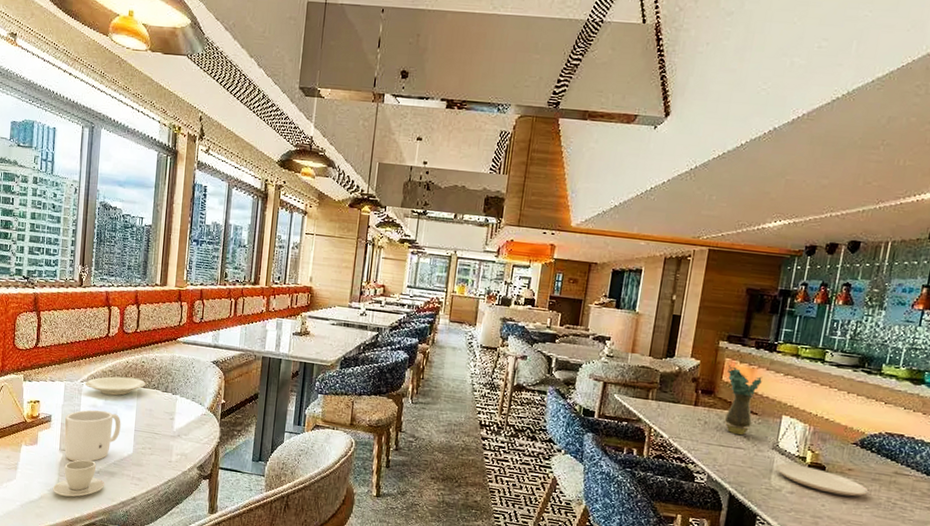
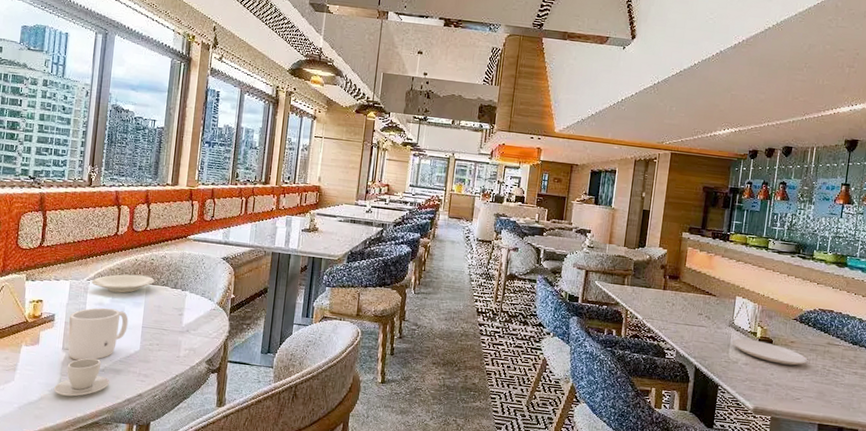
vase: present [724,364,763,436] -> none [688,252,719,315]

